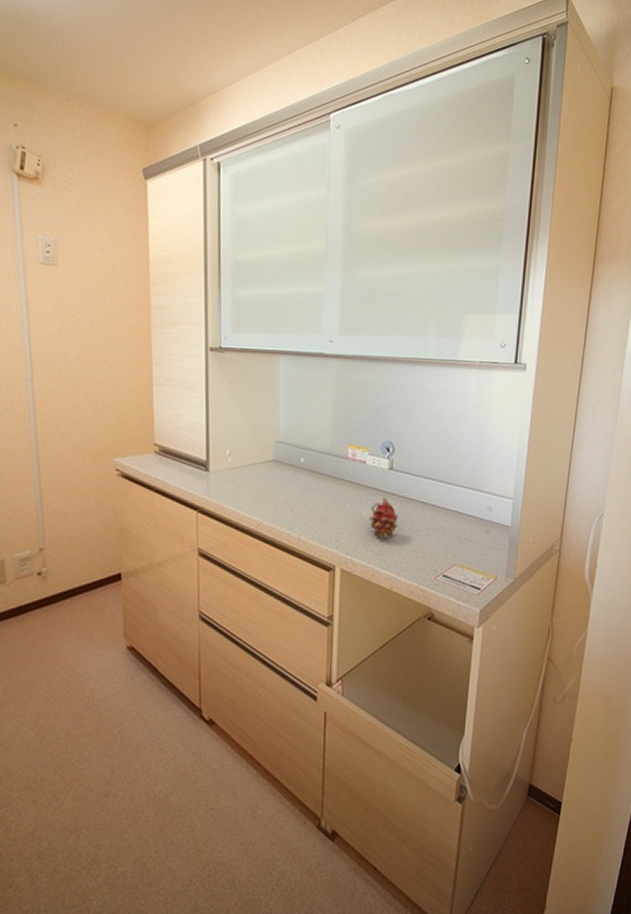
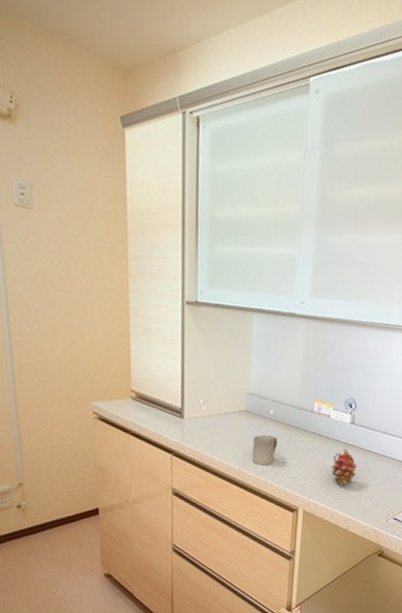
cup: none [282,485,310,520] -> present [252,434,278,466]

